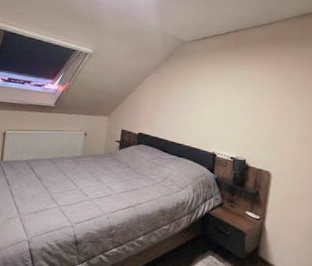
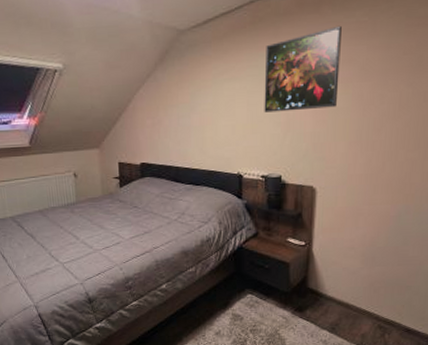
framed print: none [237,57,298,114] -> present [264,25,342,113]

